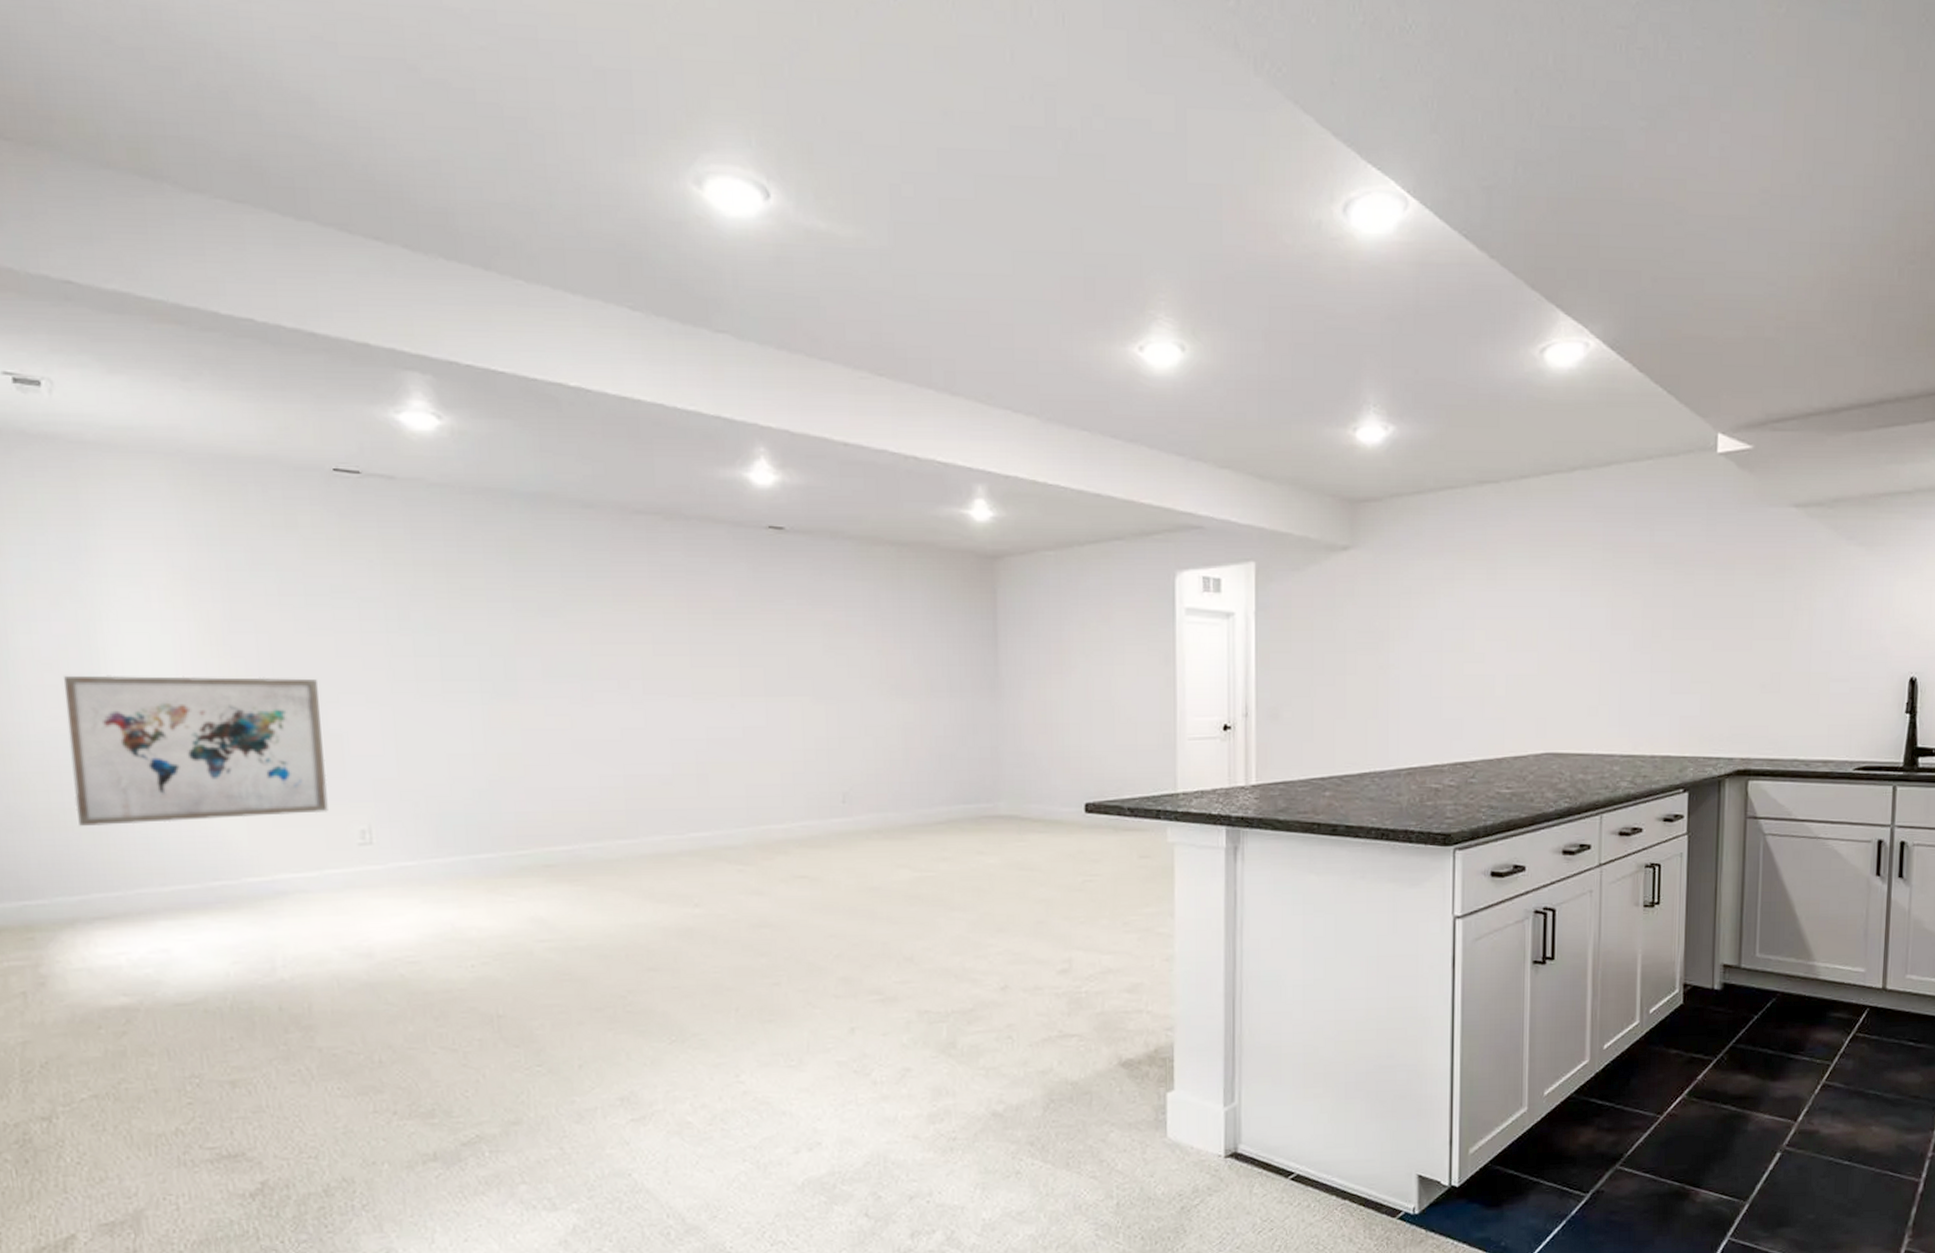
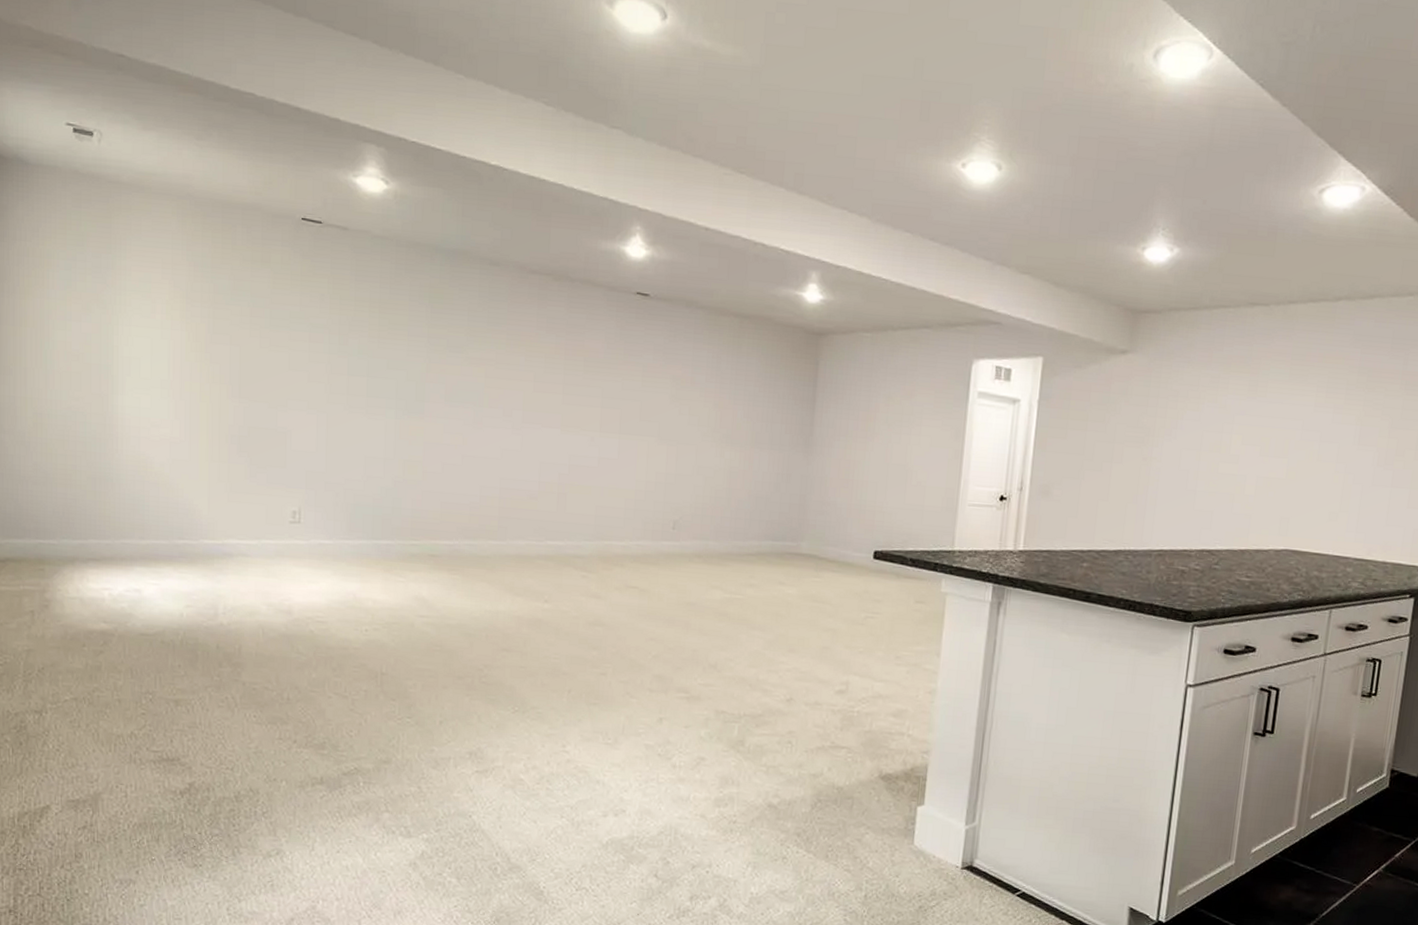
wall art: present [63,675,328,826] -> none [84,365,272,494]

